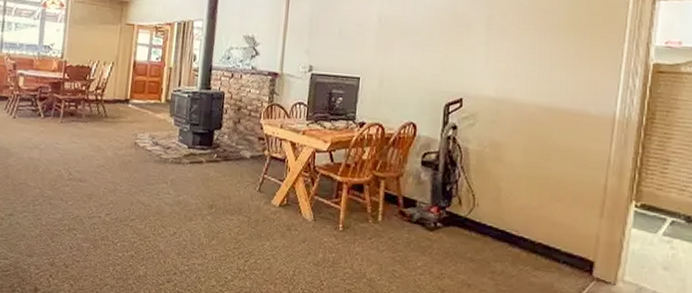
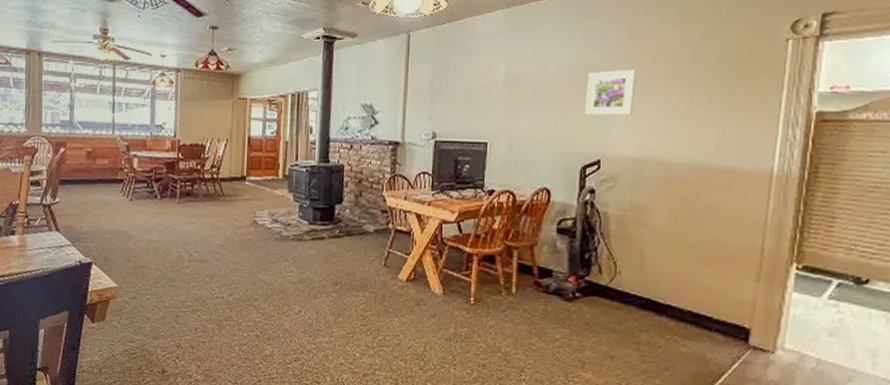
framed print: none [449,16,497,58] -> present [584,69,636,116]

